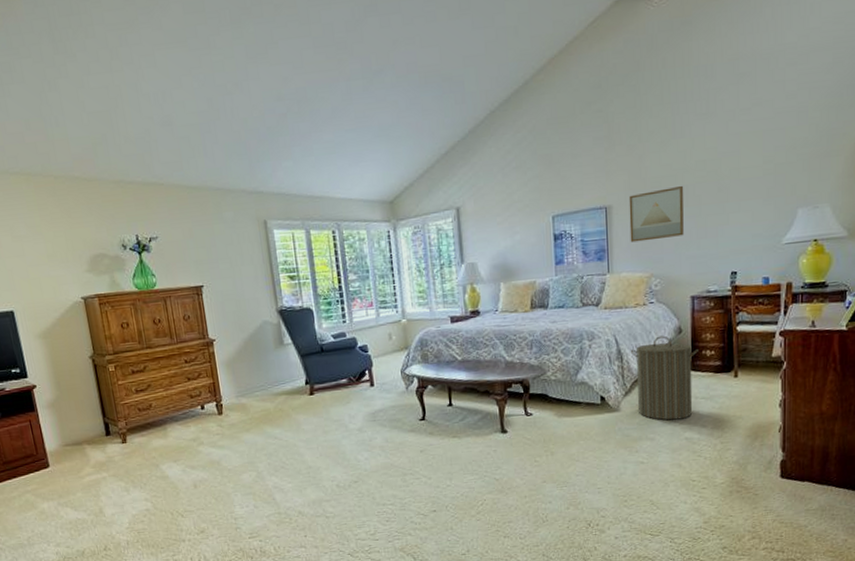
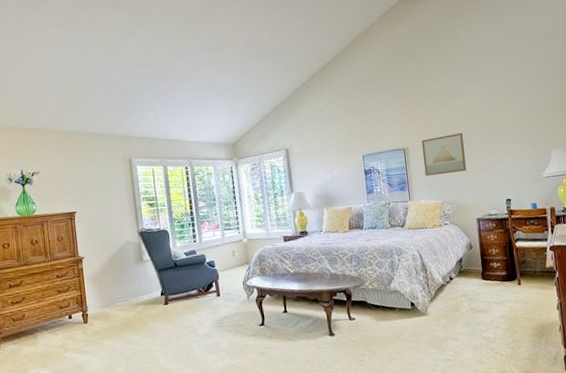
laundry hamper: present [630,335,698,421] -> none [432,251,487,323]

